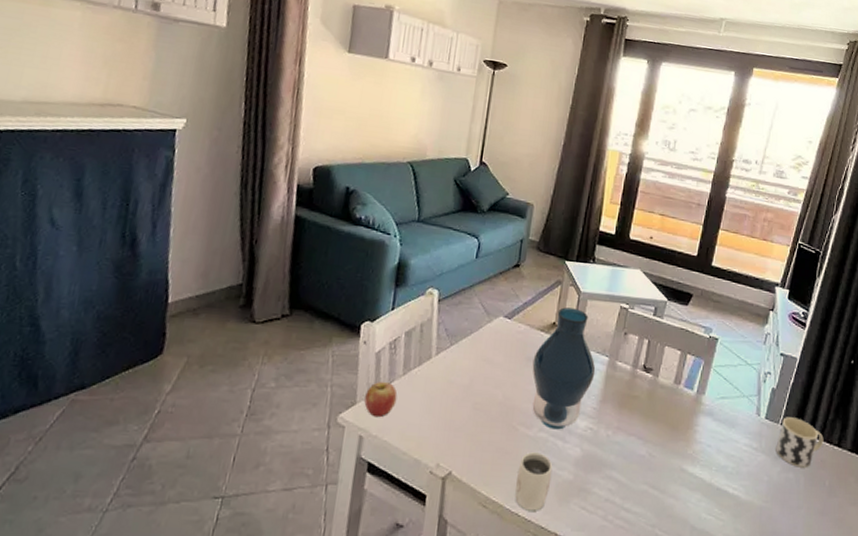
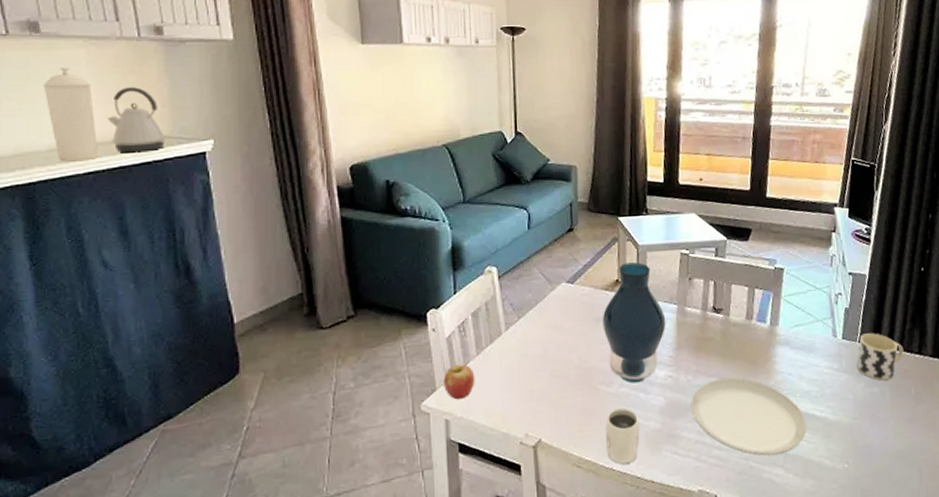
canister: none [30,24,79,119] -> present [43,67,99,162]
kettle: none [87,54,141,121] -> present [107,87,166,154]
plate: none [606,439,719,526] -> present [691,378,807,456]

